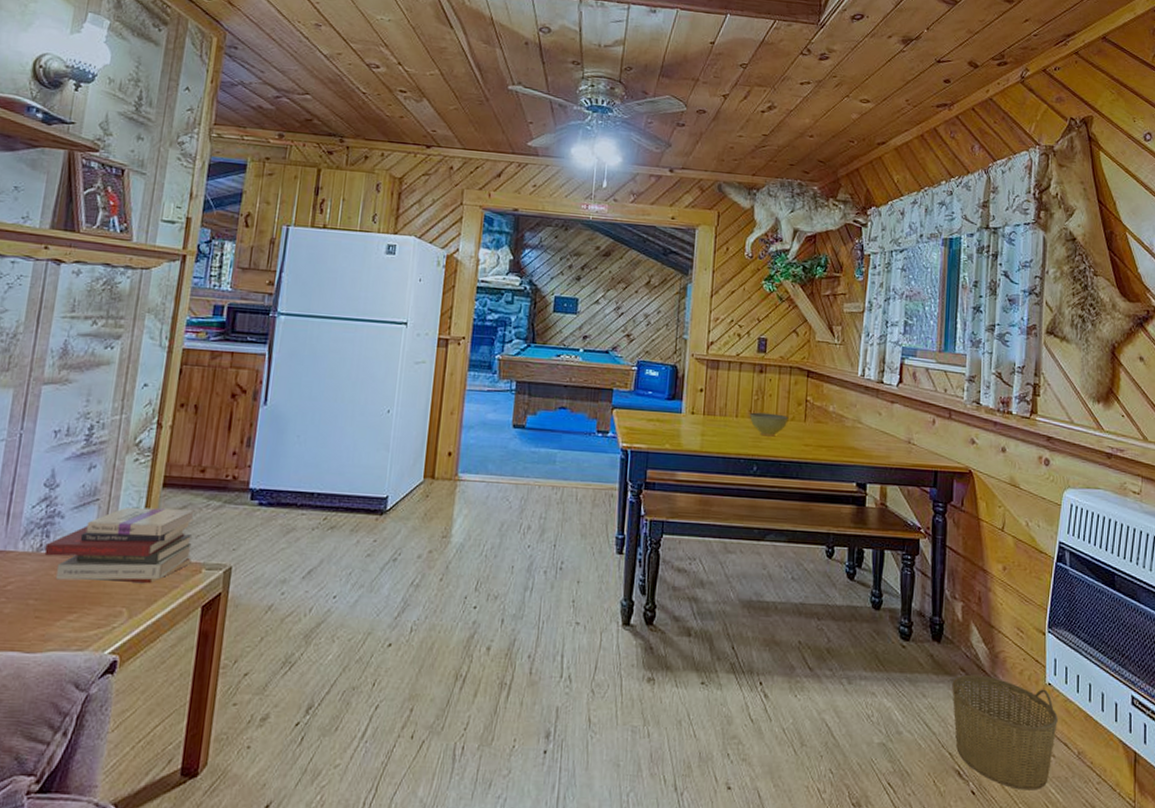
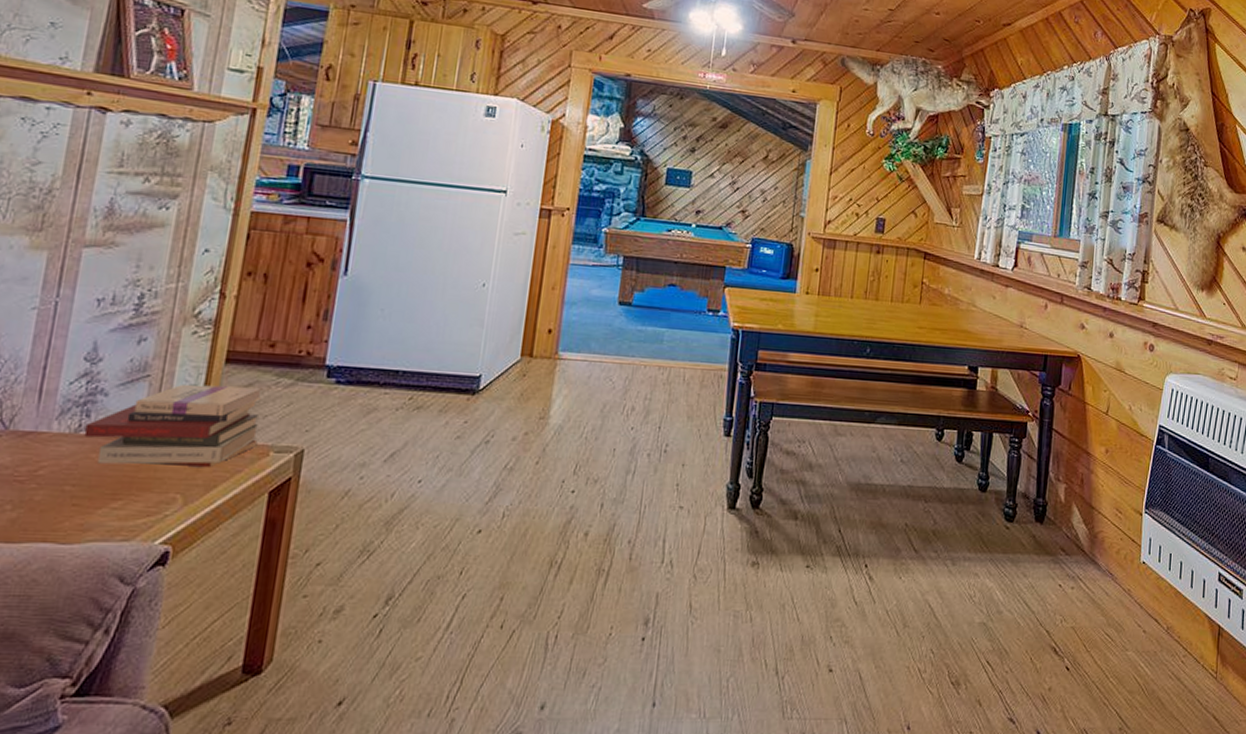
bowl: present [749,412,789,437] -> none [864,293,904,319]
basket: present [952,674,1058,790] -> none [1051,554,1150,665]

